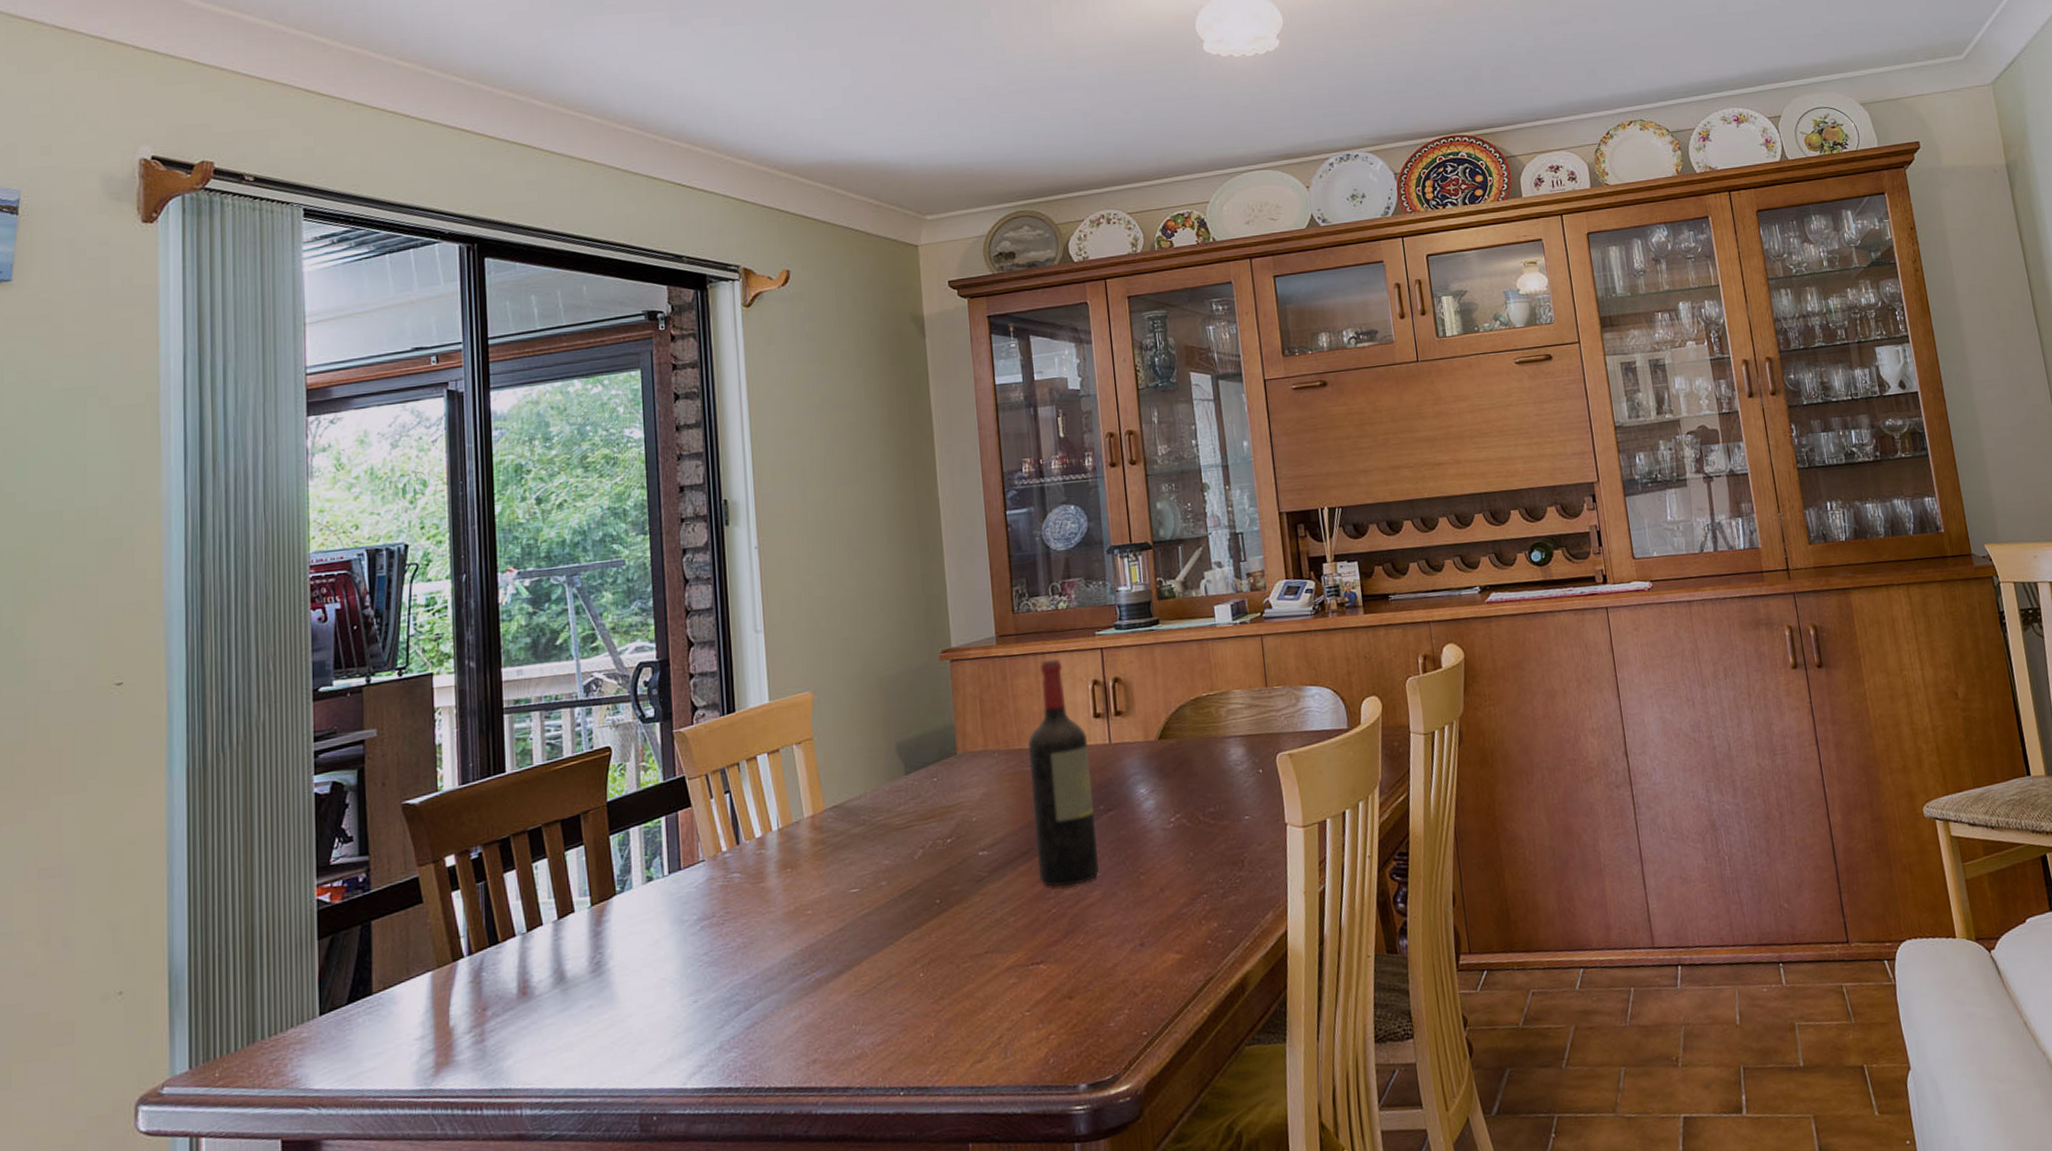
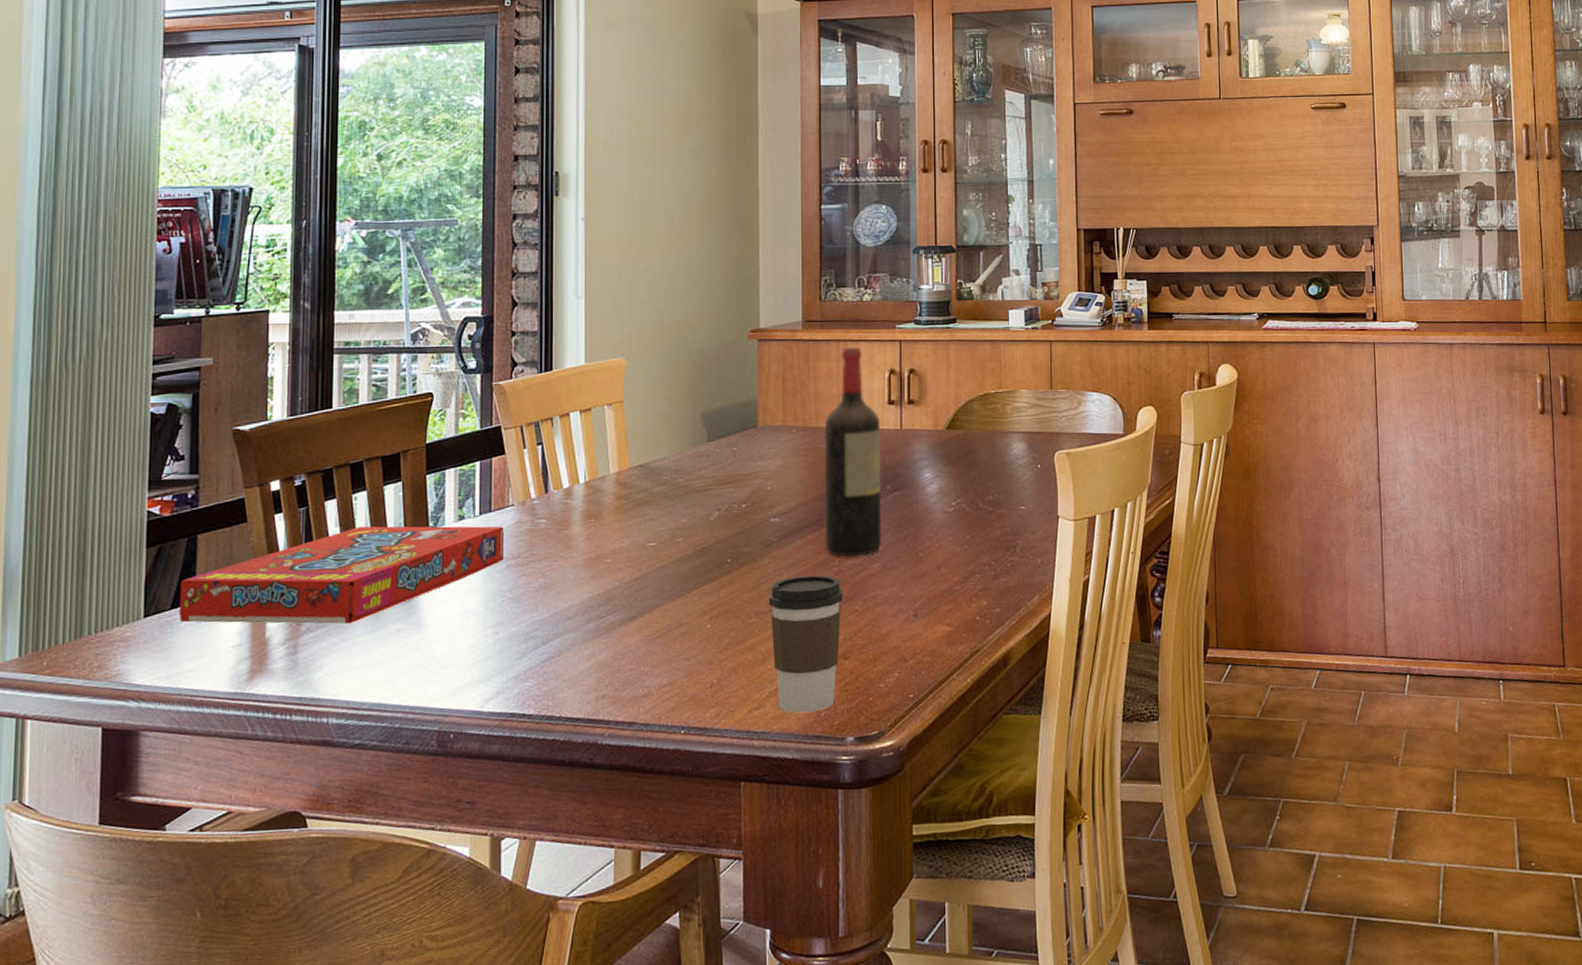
snack box: none [356,885,697,1018] -> present [178,526,504,624]
coffee cup: none [983,909,1063,1063] -> present [768,575,843,713]

